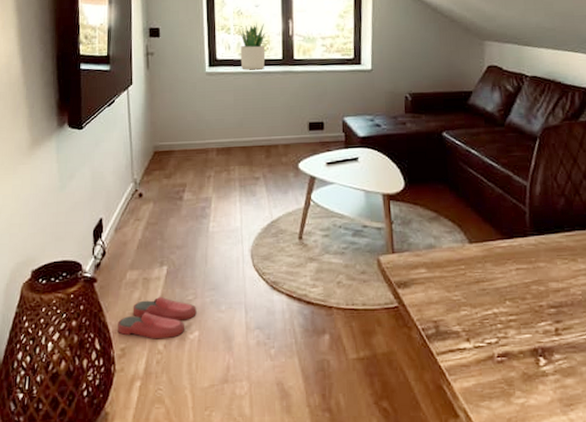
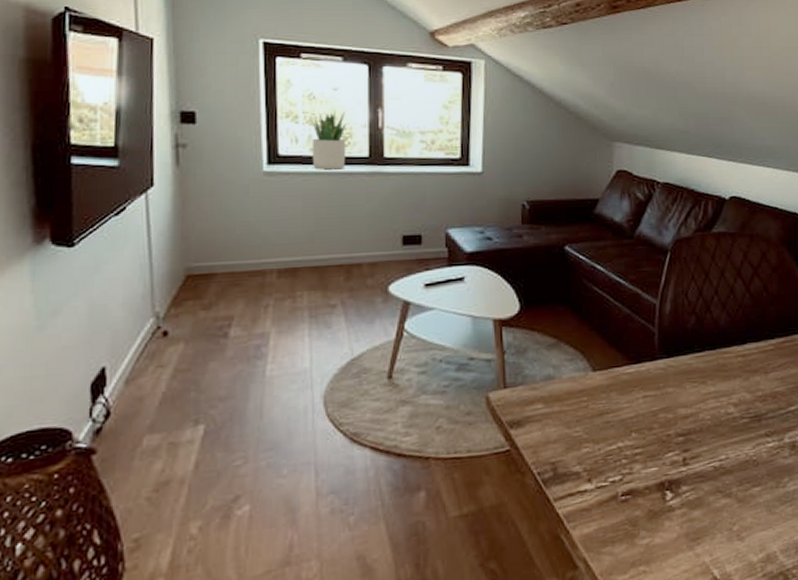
slippers: present [118,296,197,339] -> none [128,464,247,522]

